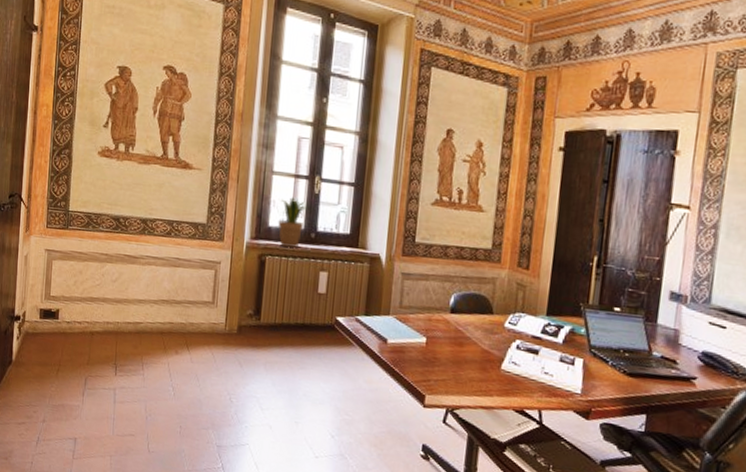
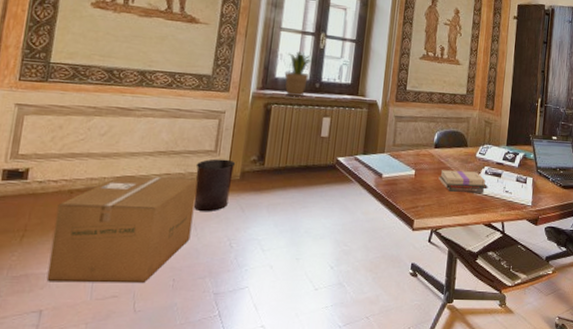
box: none [78,321,198,426] -> present [46,175,198,284]
waste bin: none [195,310,233,364] -> present [193,158,236,212]
books: none [455,340,520,372] -> present [438,170,488,193]

